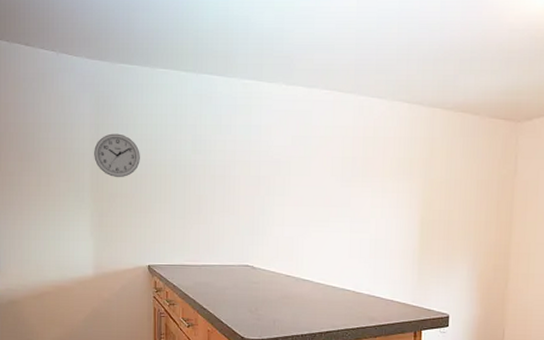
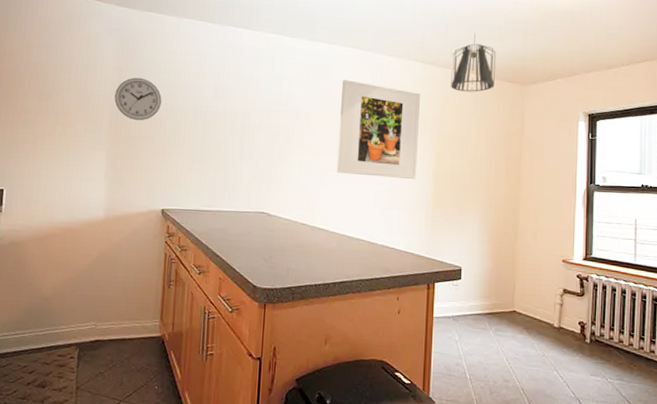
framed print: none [319,126,407,227] -> present [336,80,421,179]
pendant light: none [438,67,489,132] -> present [451,33,497,92]

